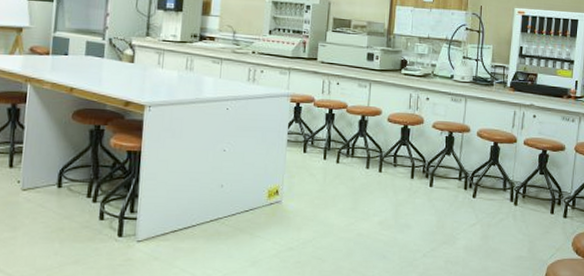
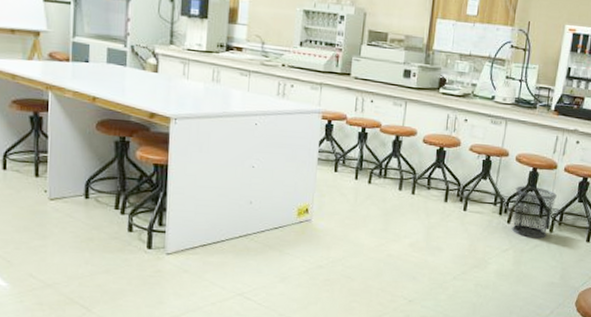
trash can: none [477,160,518,212] -> present [511,186,557,239]

